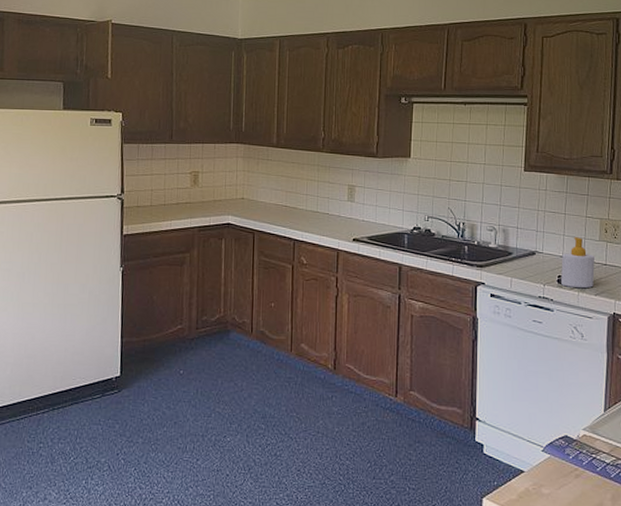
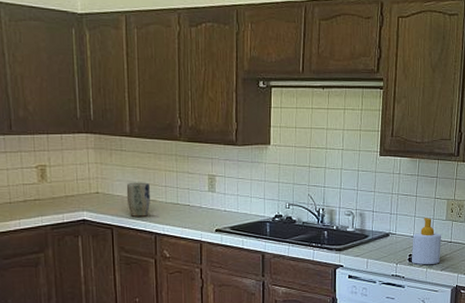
plant pot: none [269,189,292,223] -> present [126,182,150,217]

